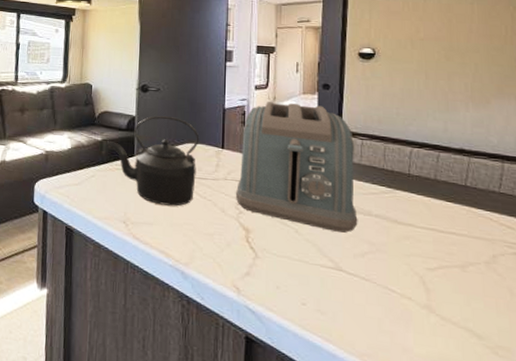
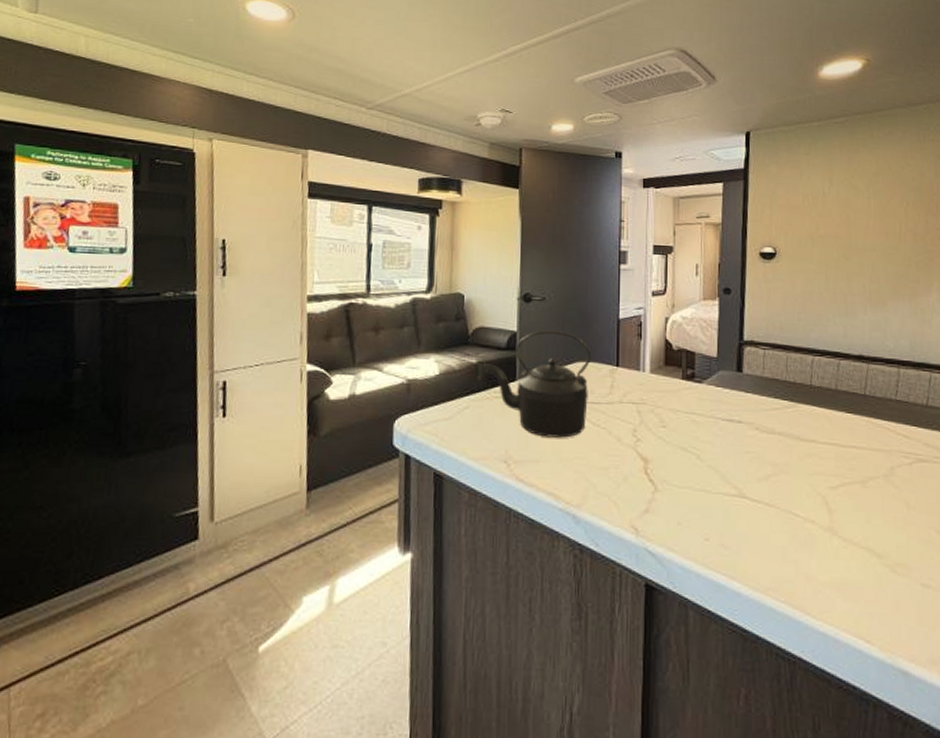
toaster: present [235,102,358,233] -> none [632,310,761,455]

